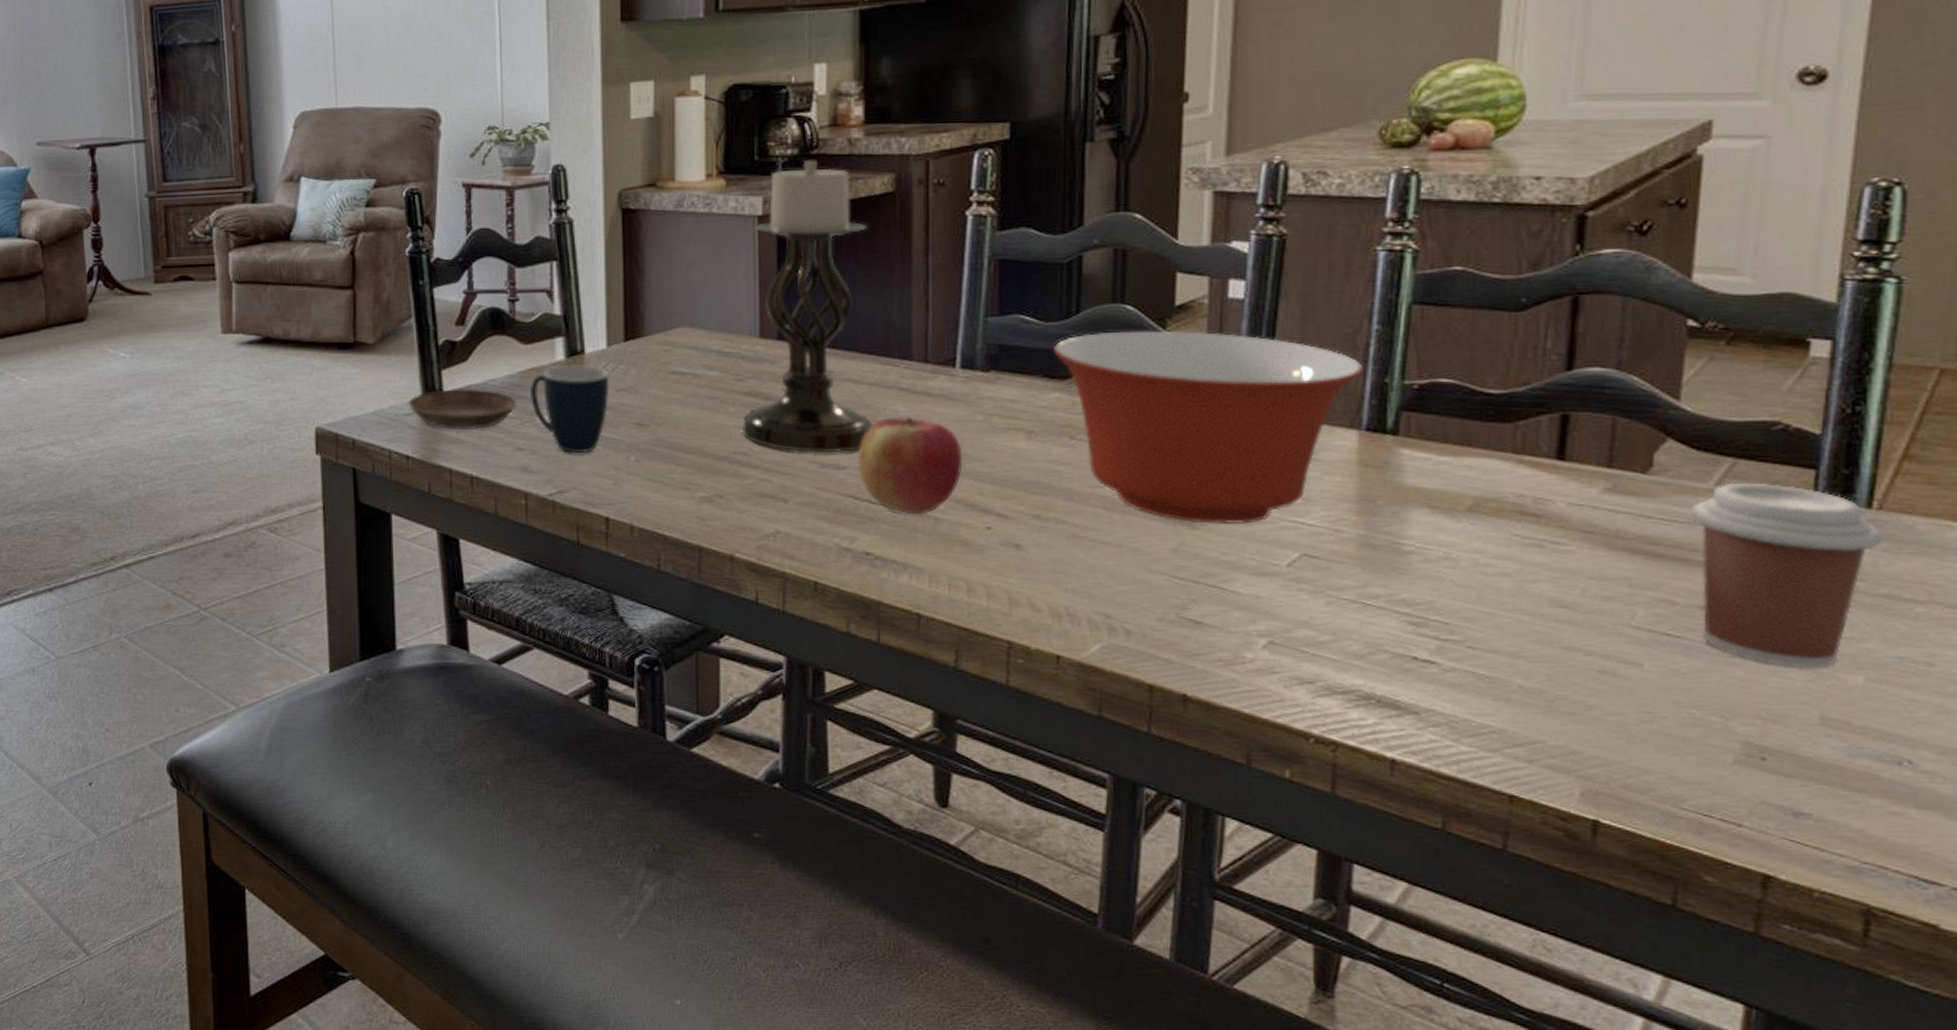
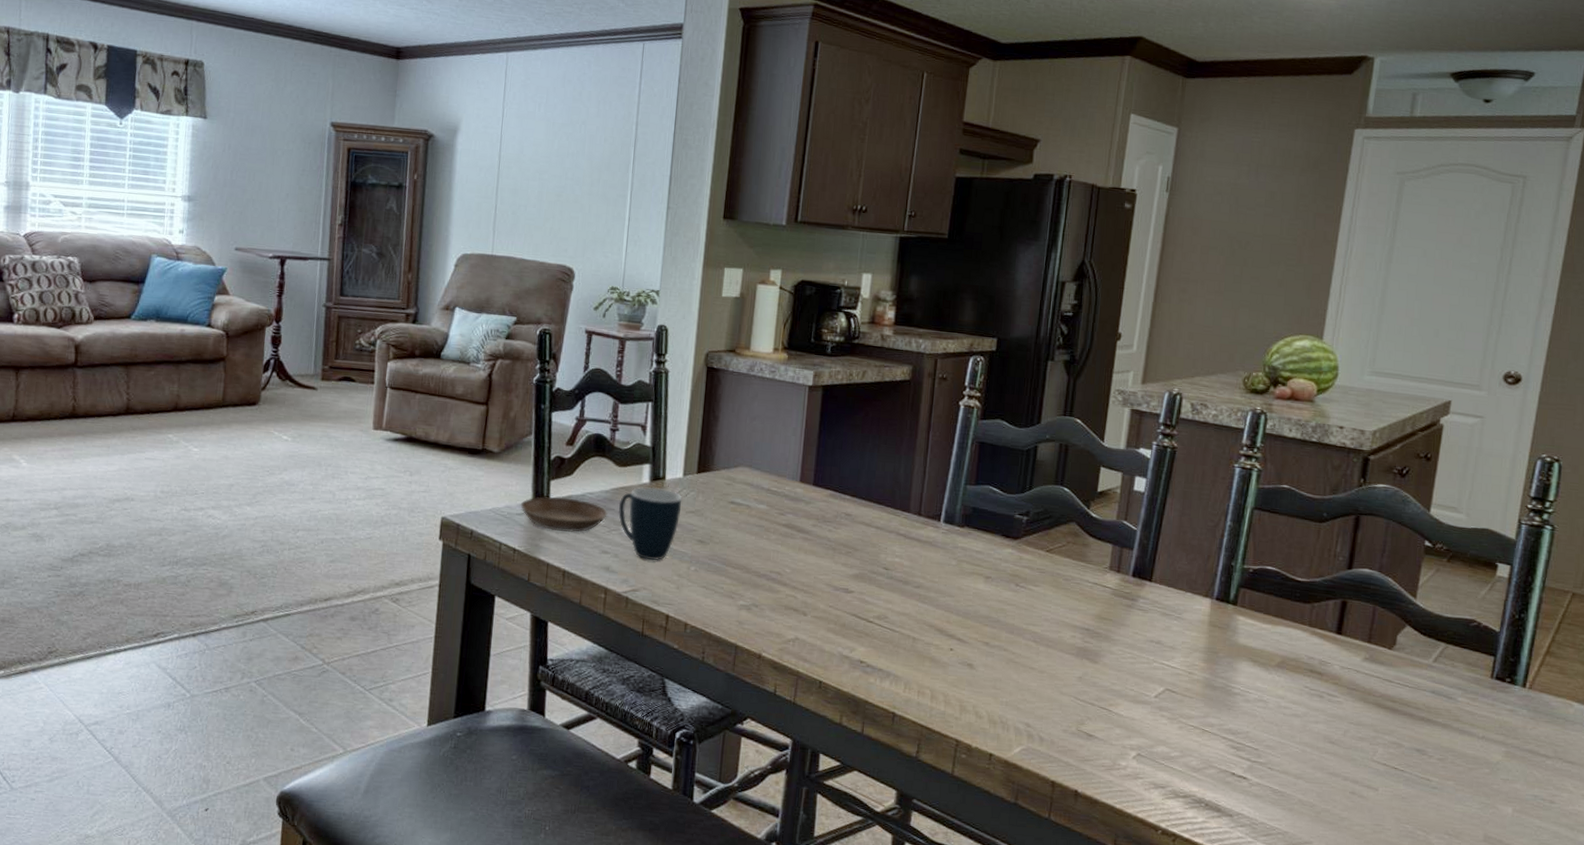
candle holder: present [742,160,872,454] -> none [779,347,888,580]
apple: present [857,416,963,515] -> none [861,555,939,634]
mixing bowl: present [1053,330,1364,524] -> none [1010,506,1219,663]
coffee cup: present [1689,482,1883,668] -> none [1416,661,1531,800]

